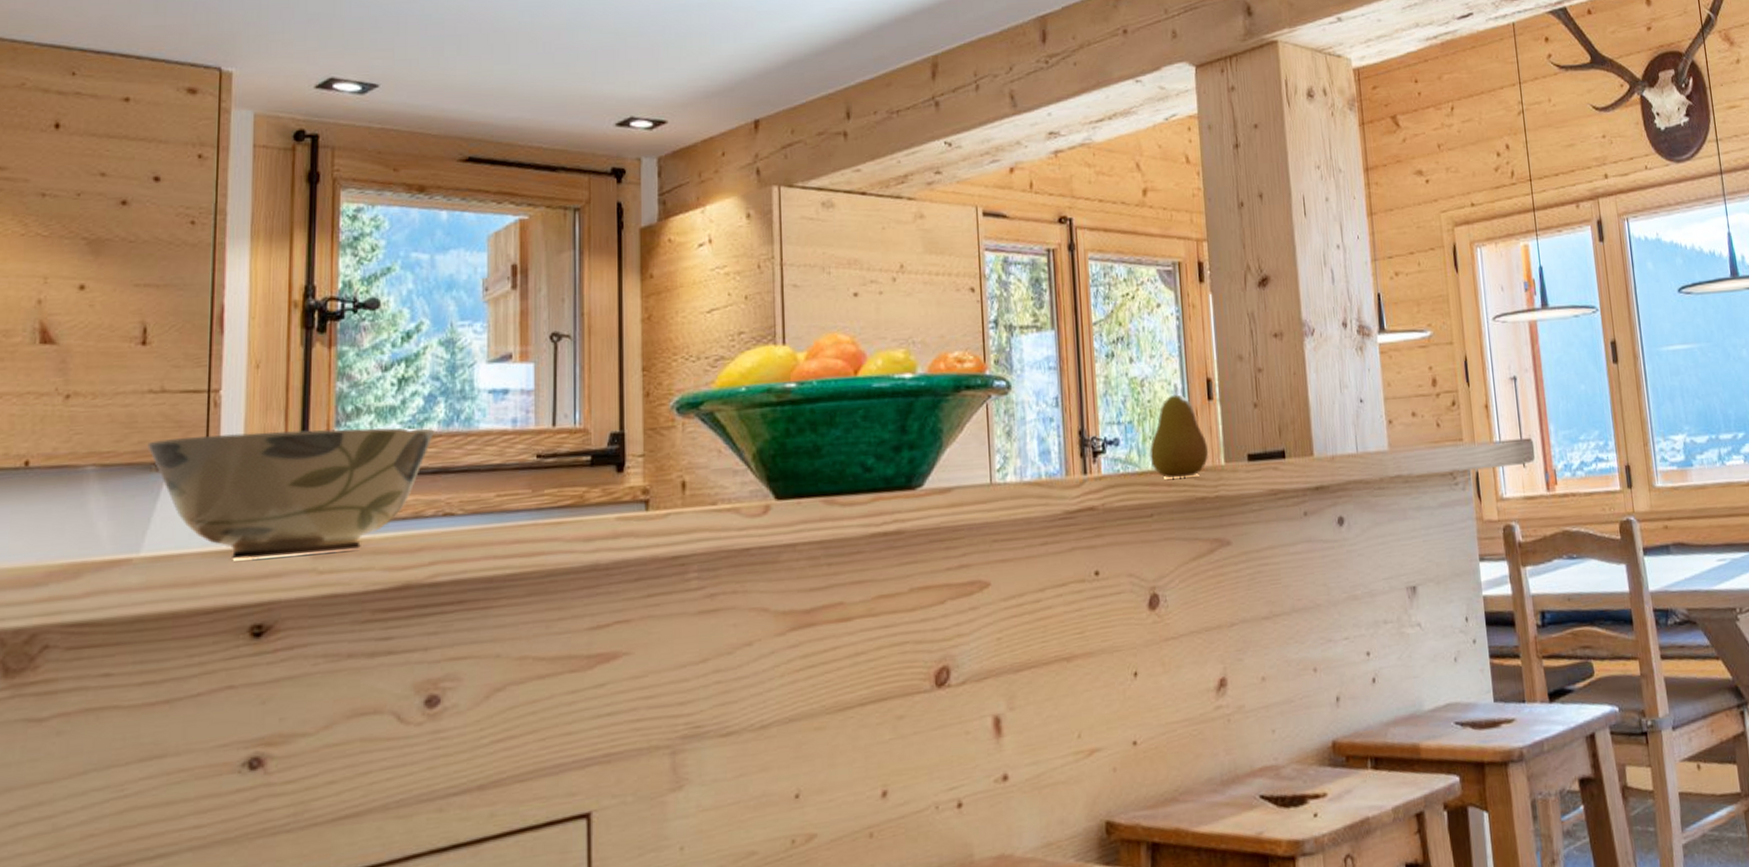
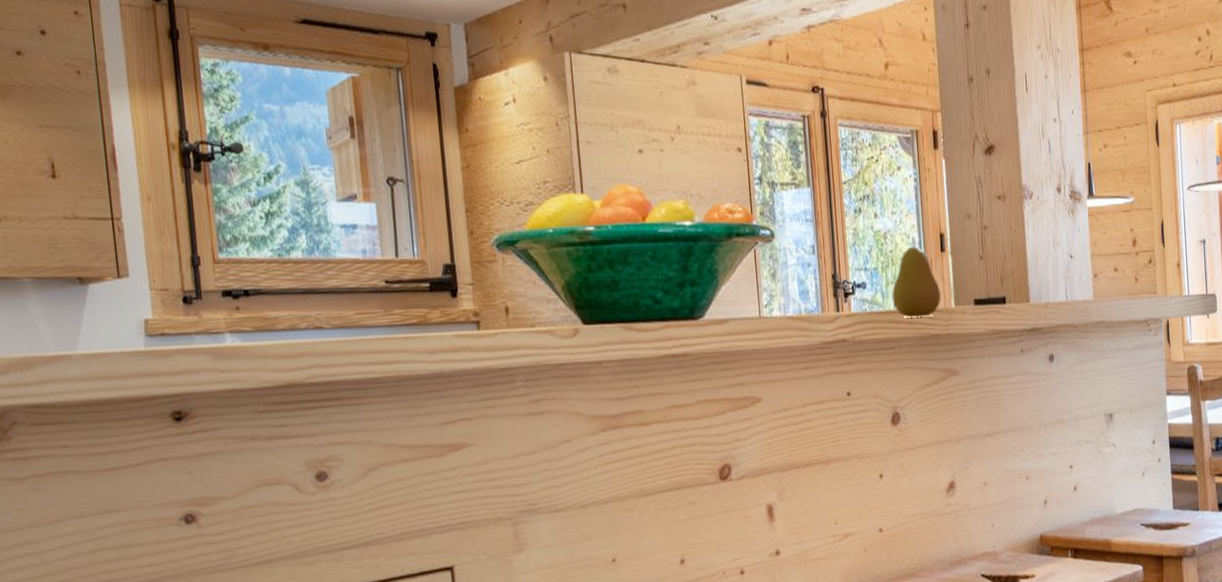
bowl: present [147,428,434,560] -> none [69,254,300,359]

